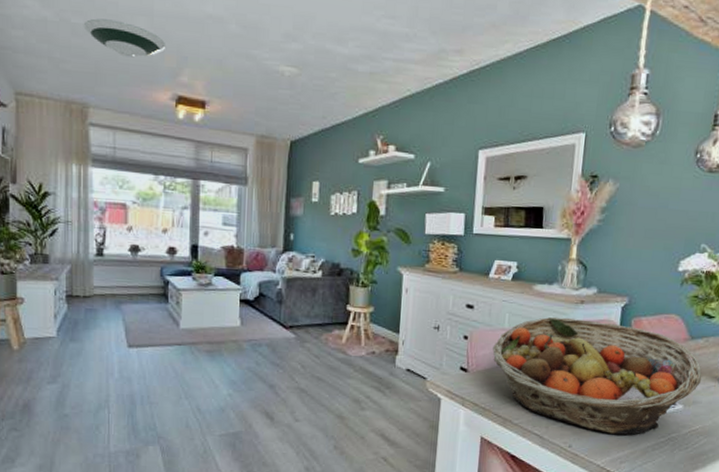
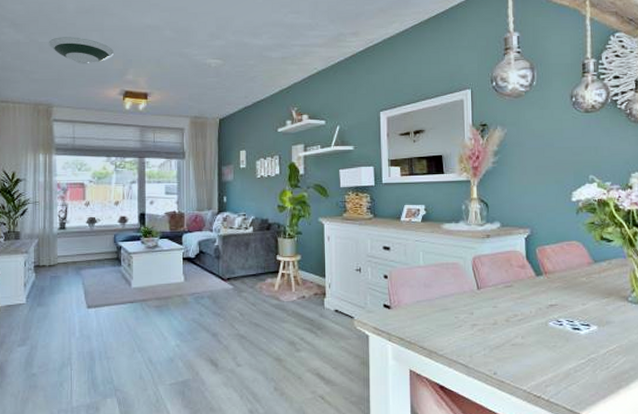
fruit basket: present [493,317,702,435] -> none [411,251,611,359]

